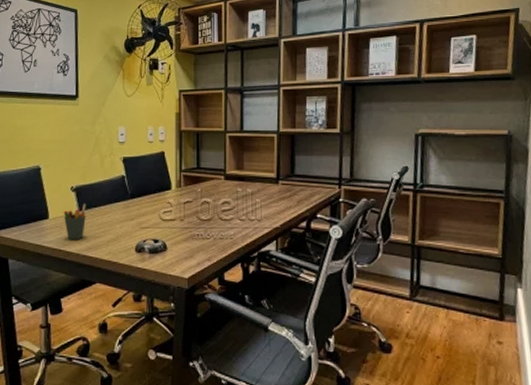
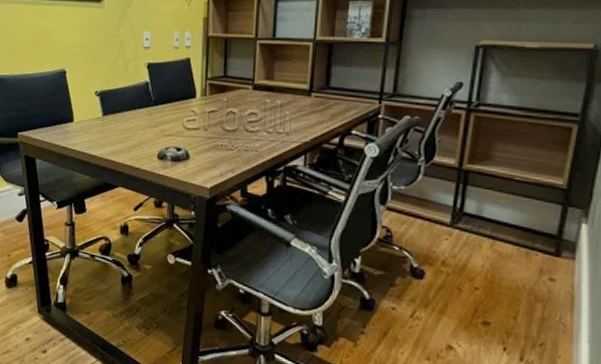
pen holder: present [63,204,86,240] -> none [87,109,110,144]

